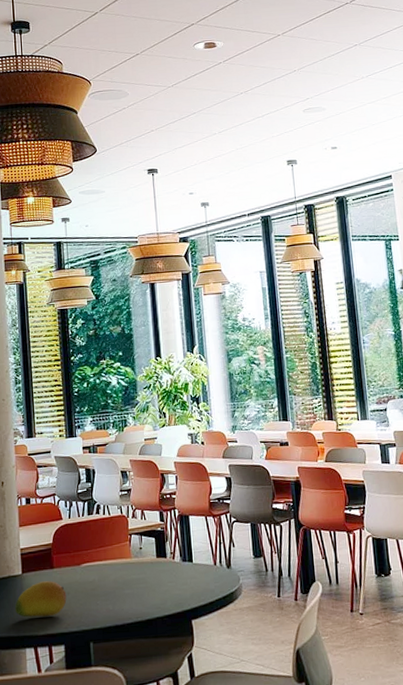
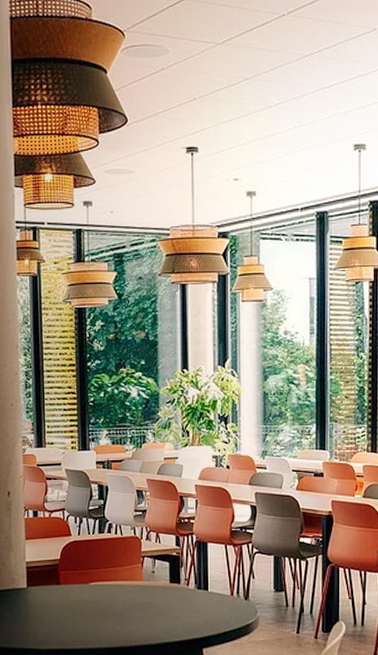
fruit: present [14,581,67,618] -> none [18,597,73,632]

